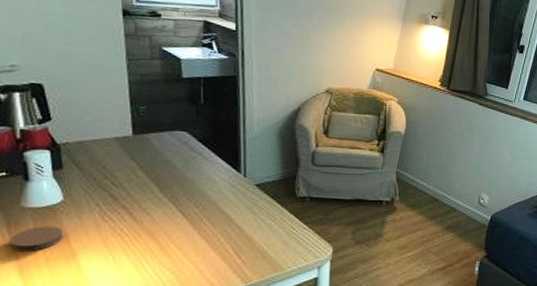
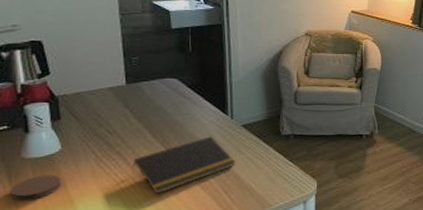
notepad: none [139,194,248,252] -> present [132,136,236,194]

